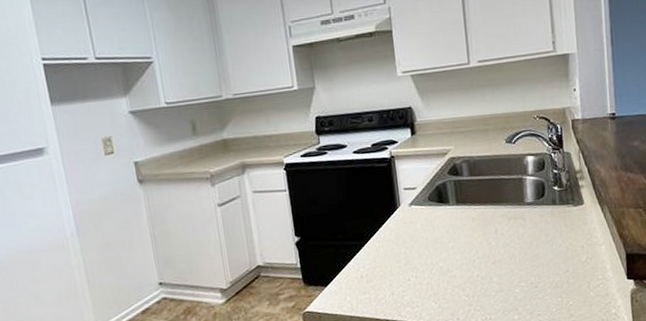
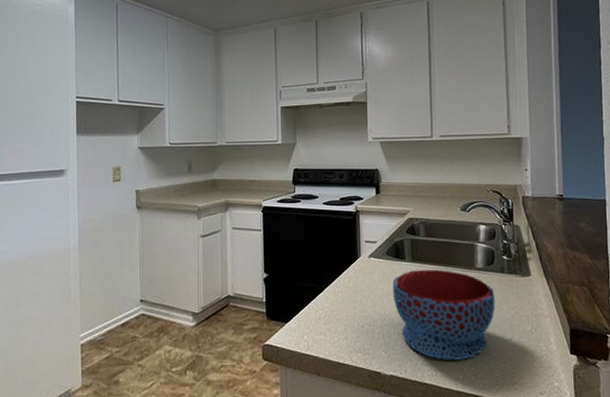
bowl: none [437,209,548,303] -> present [392,269,495,360]

